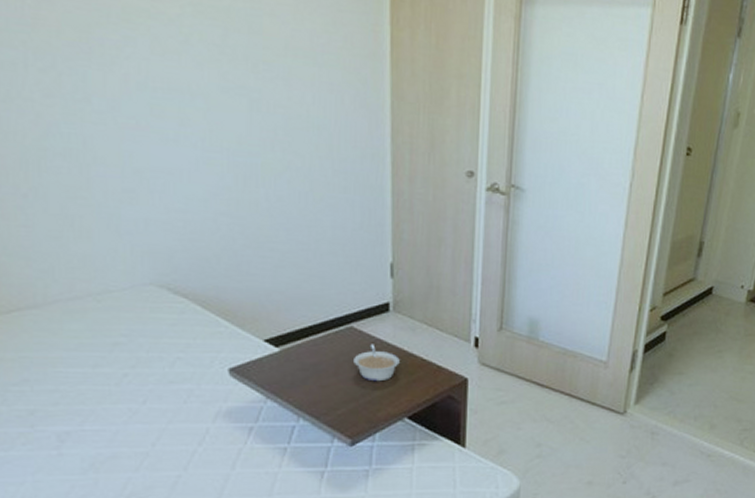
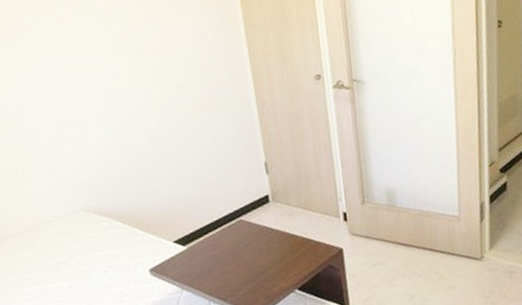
legume: present [354,344,400,382] -> none [246,231,284,263]

